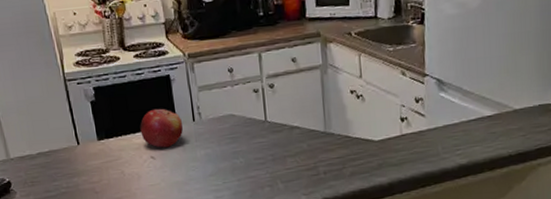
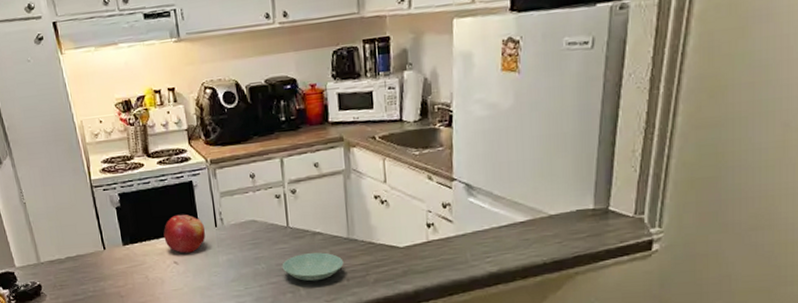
saucer: none [260,146,321,175] -> present [282,252,344,282]

